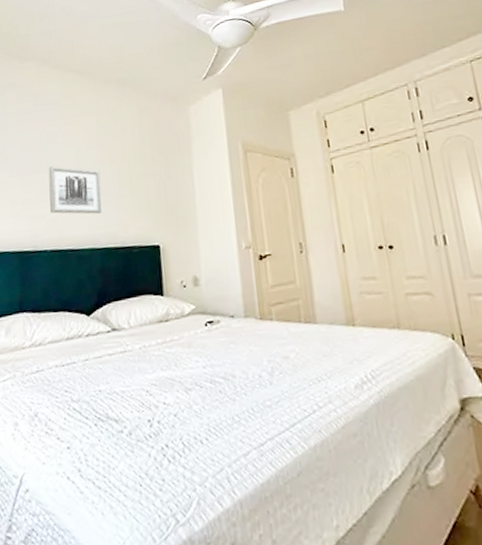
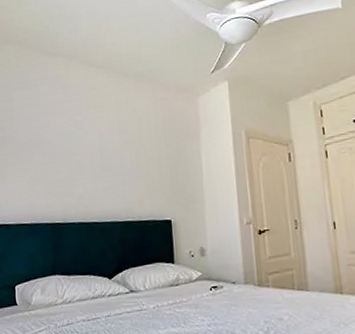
wall art: present [48,166,102,215] -> none [76,150,122,192]

